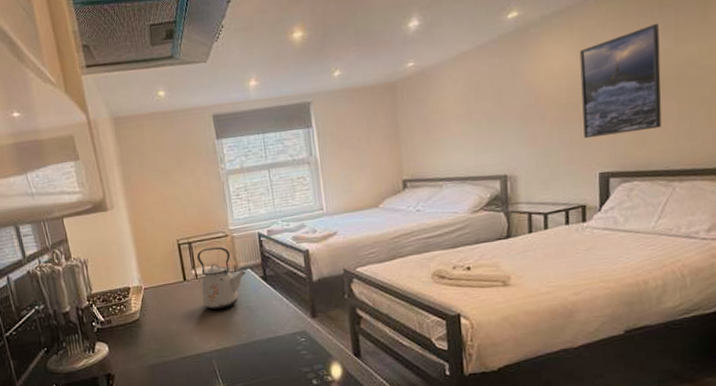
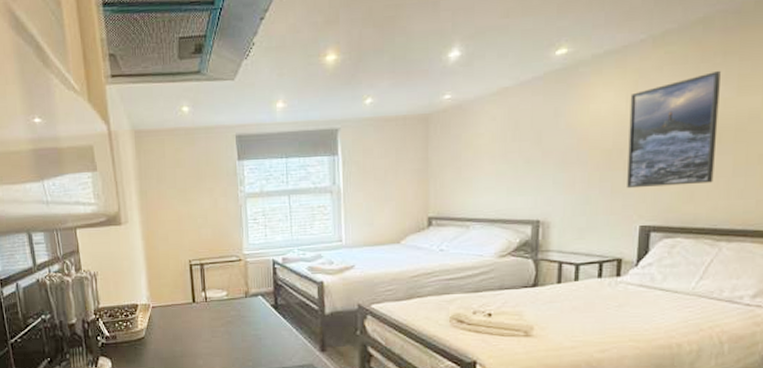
kettle: present [197,246,246,310] -> none [208,271,257,334]

